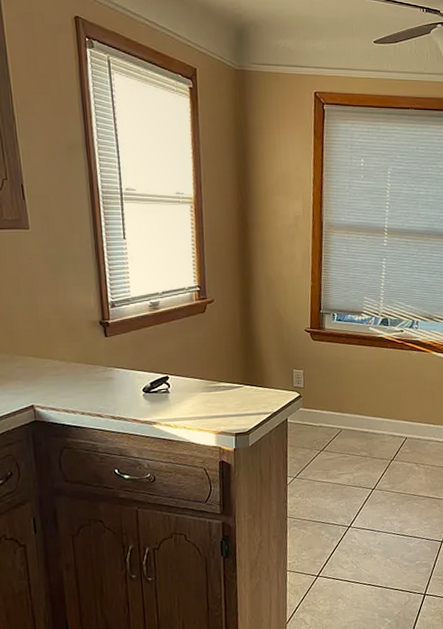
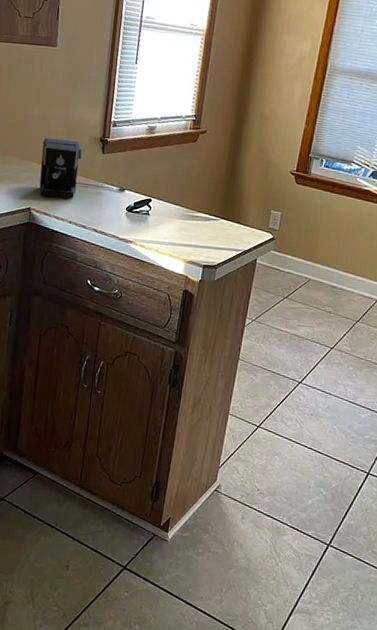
coffee maker: none [34,327,139,390] -> present [39,137,126,199]

